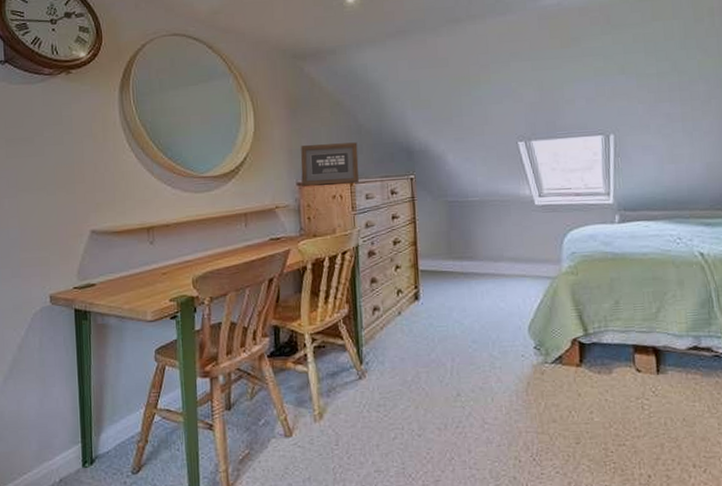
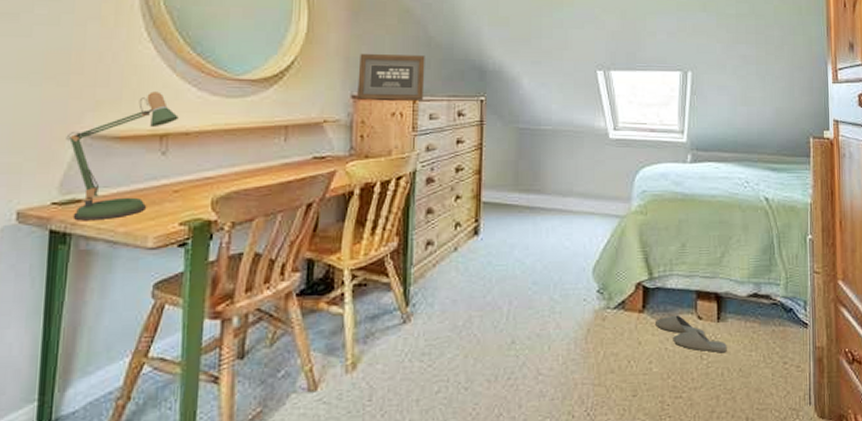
desk lamp: none [78,192,160,301] -> present [66,91,179,221]
slippers: none [594,368,669,404] -> present [656,315,727,353]

